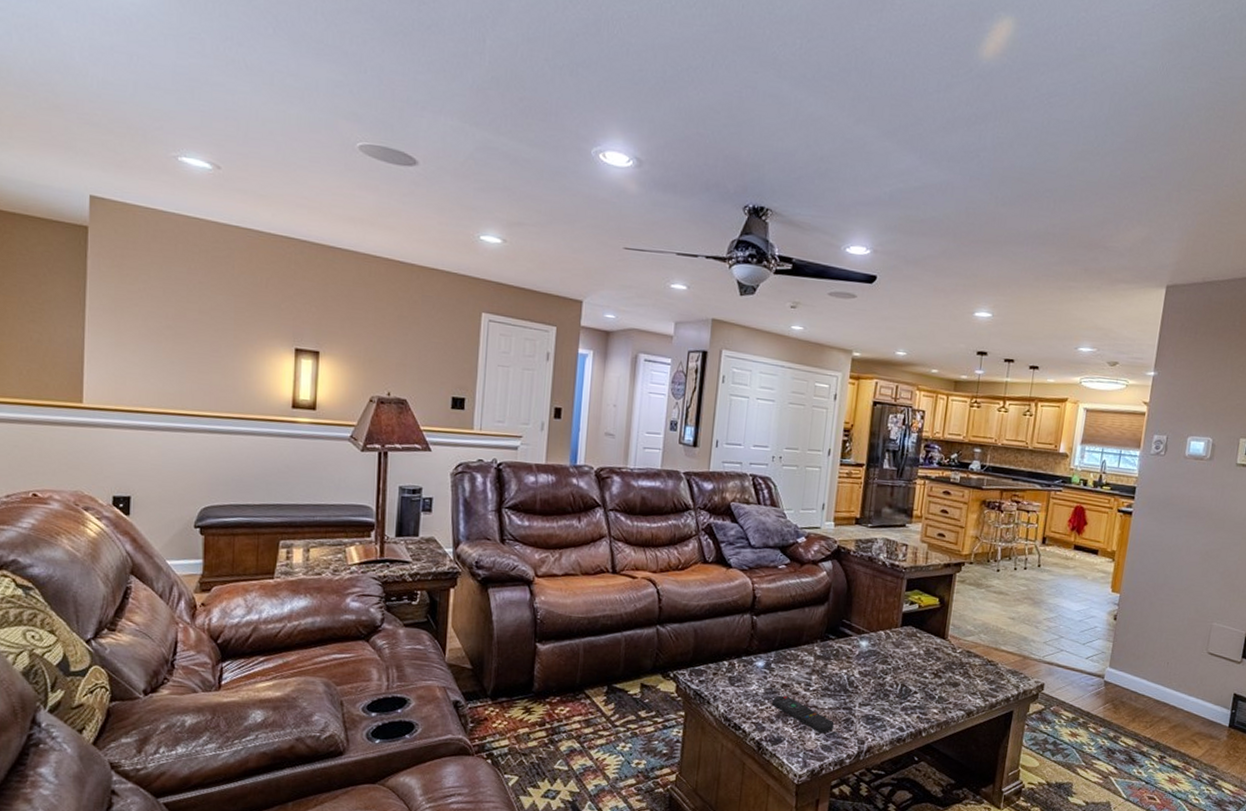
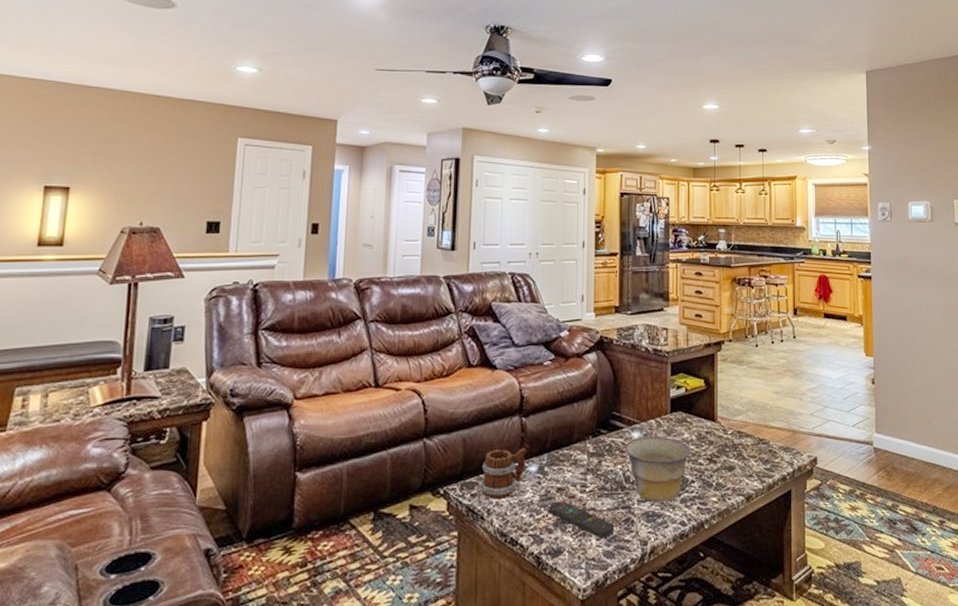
mug: none [707,642,754,688] -> present [479,447,525,499]
bowl: none [851,646,917,708] -> present [625,436,691,503]

